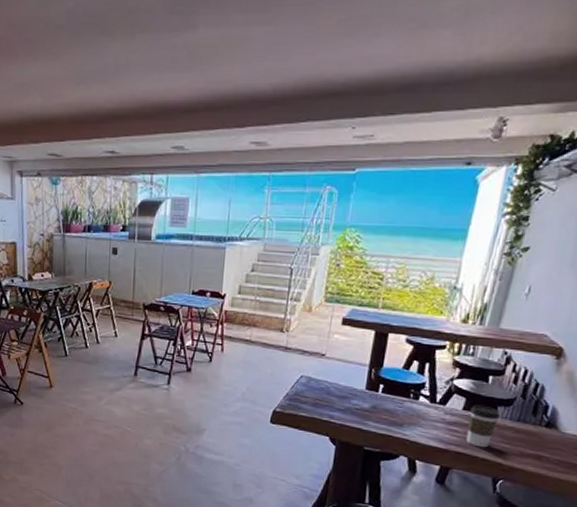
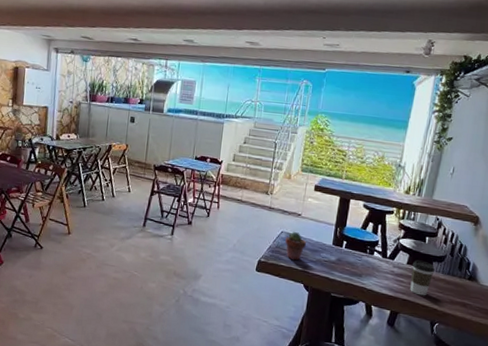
potted succulent: none [306,374,333,410] -> present [285,231,307,261]

